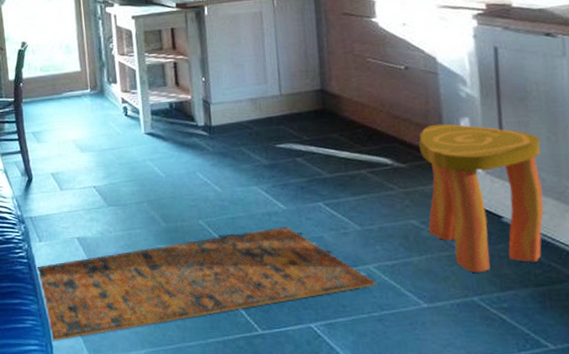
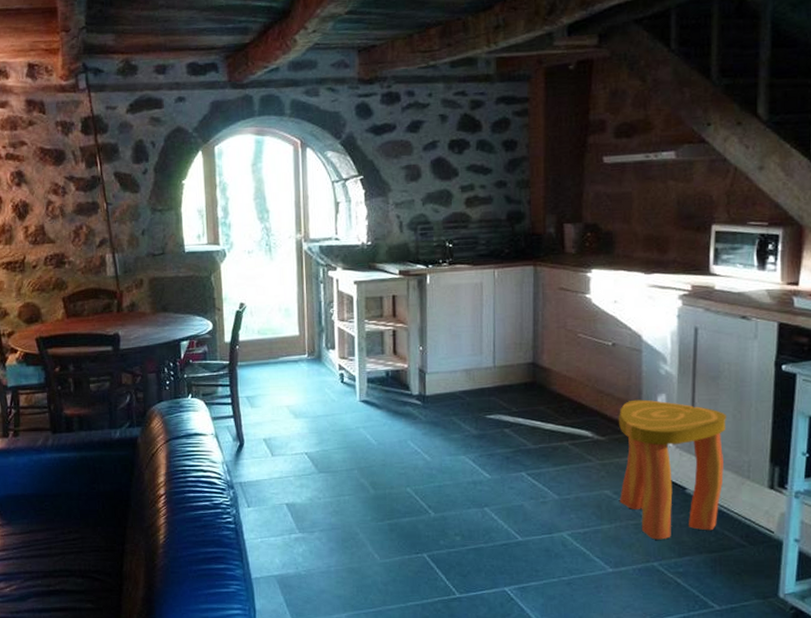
rug: present [36,227,376,342] -> none [244,495,568,606]

